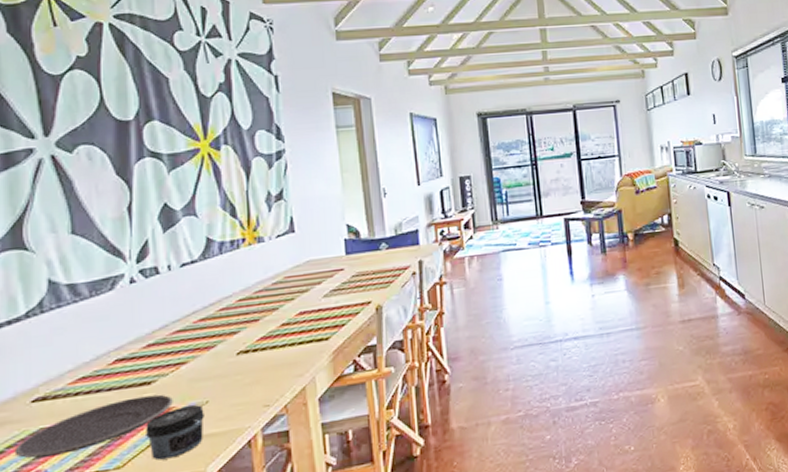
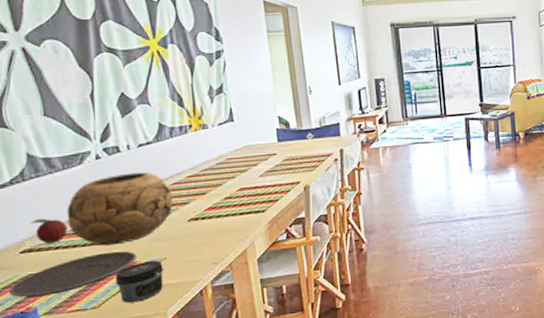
fruit: none [46,358,91,389] -> present [30,218,68,243]
decorative bowl: none [91,296,220,390] -> present [66,172,173,246]

